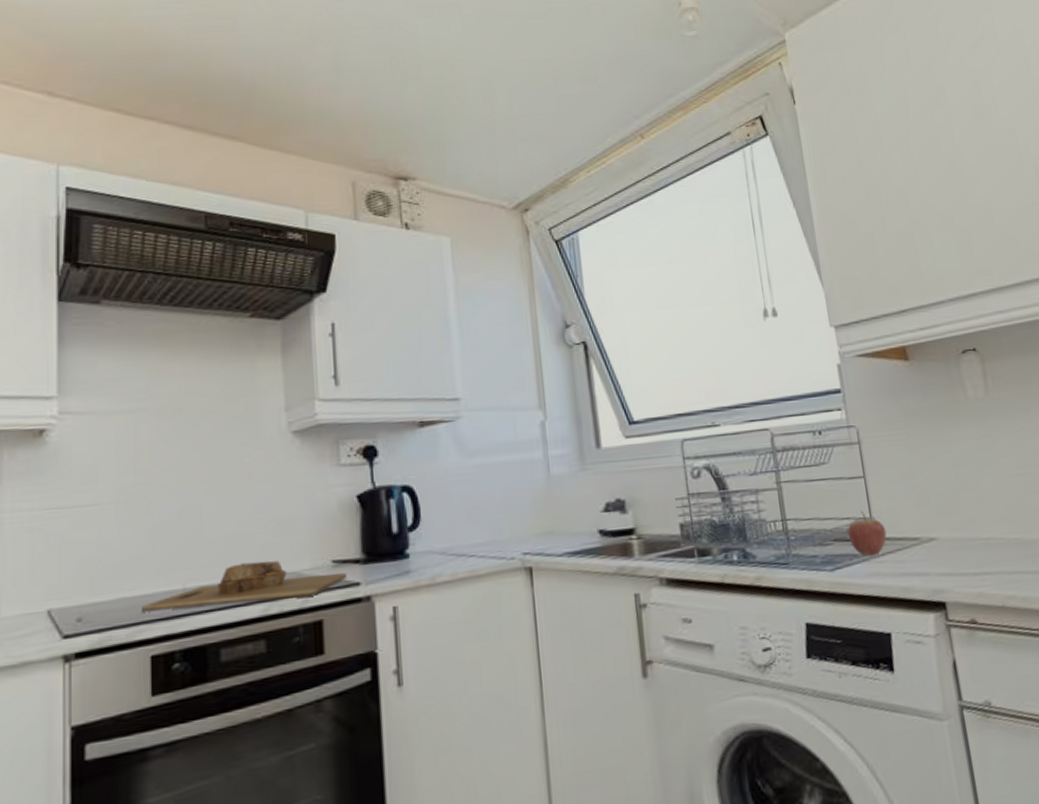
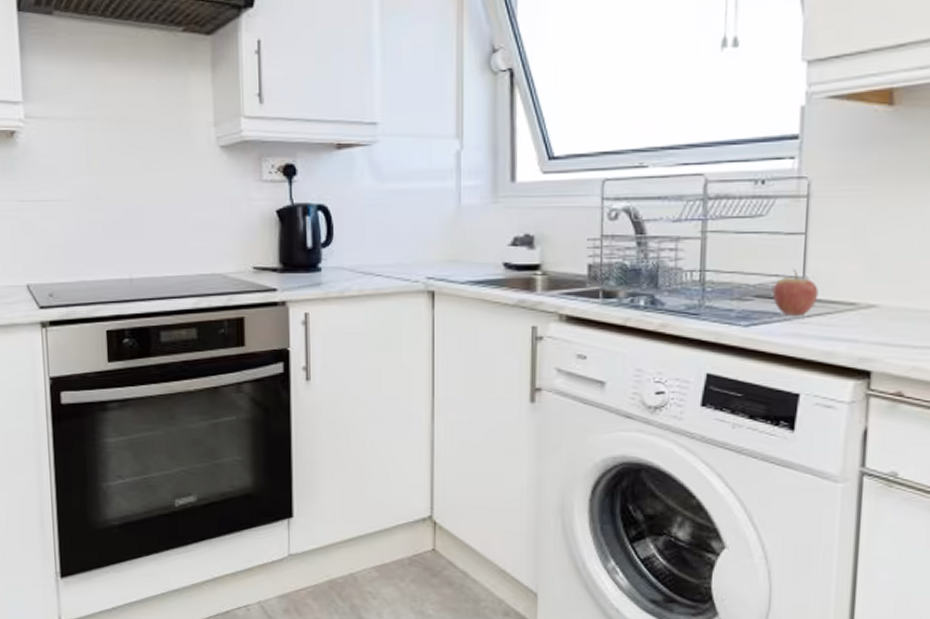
cutting board: present [140,560,348,612] -> none [97,261,266,296]

